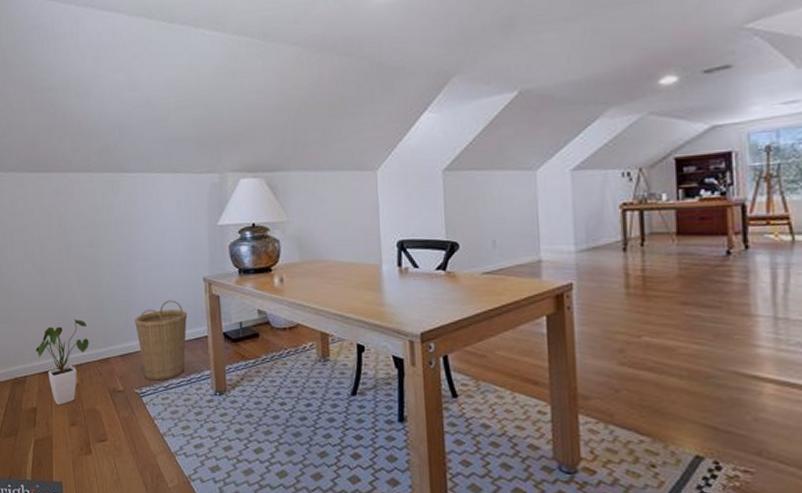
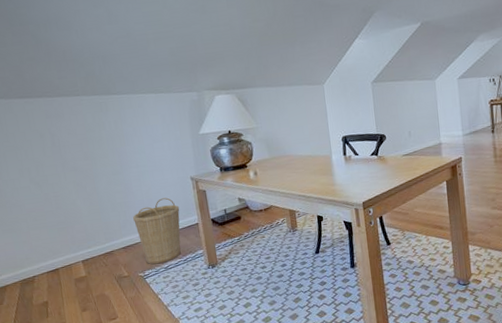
house plant: present [35,318,89,406] -> none [41,222,93,297]

